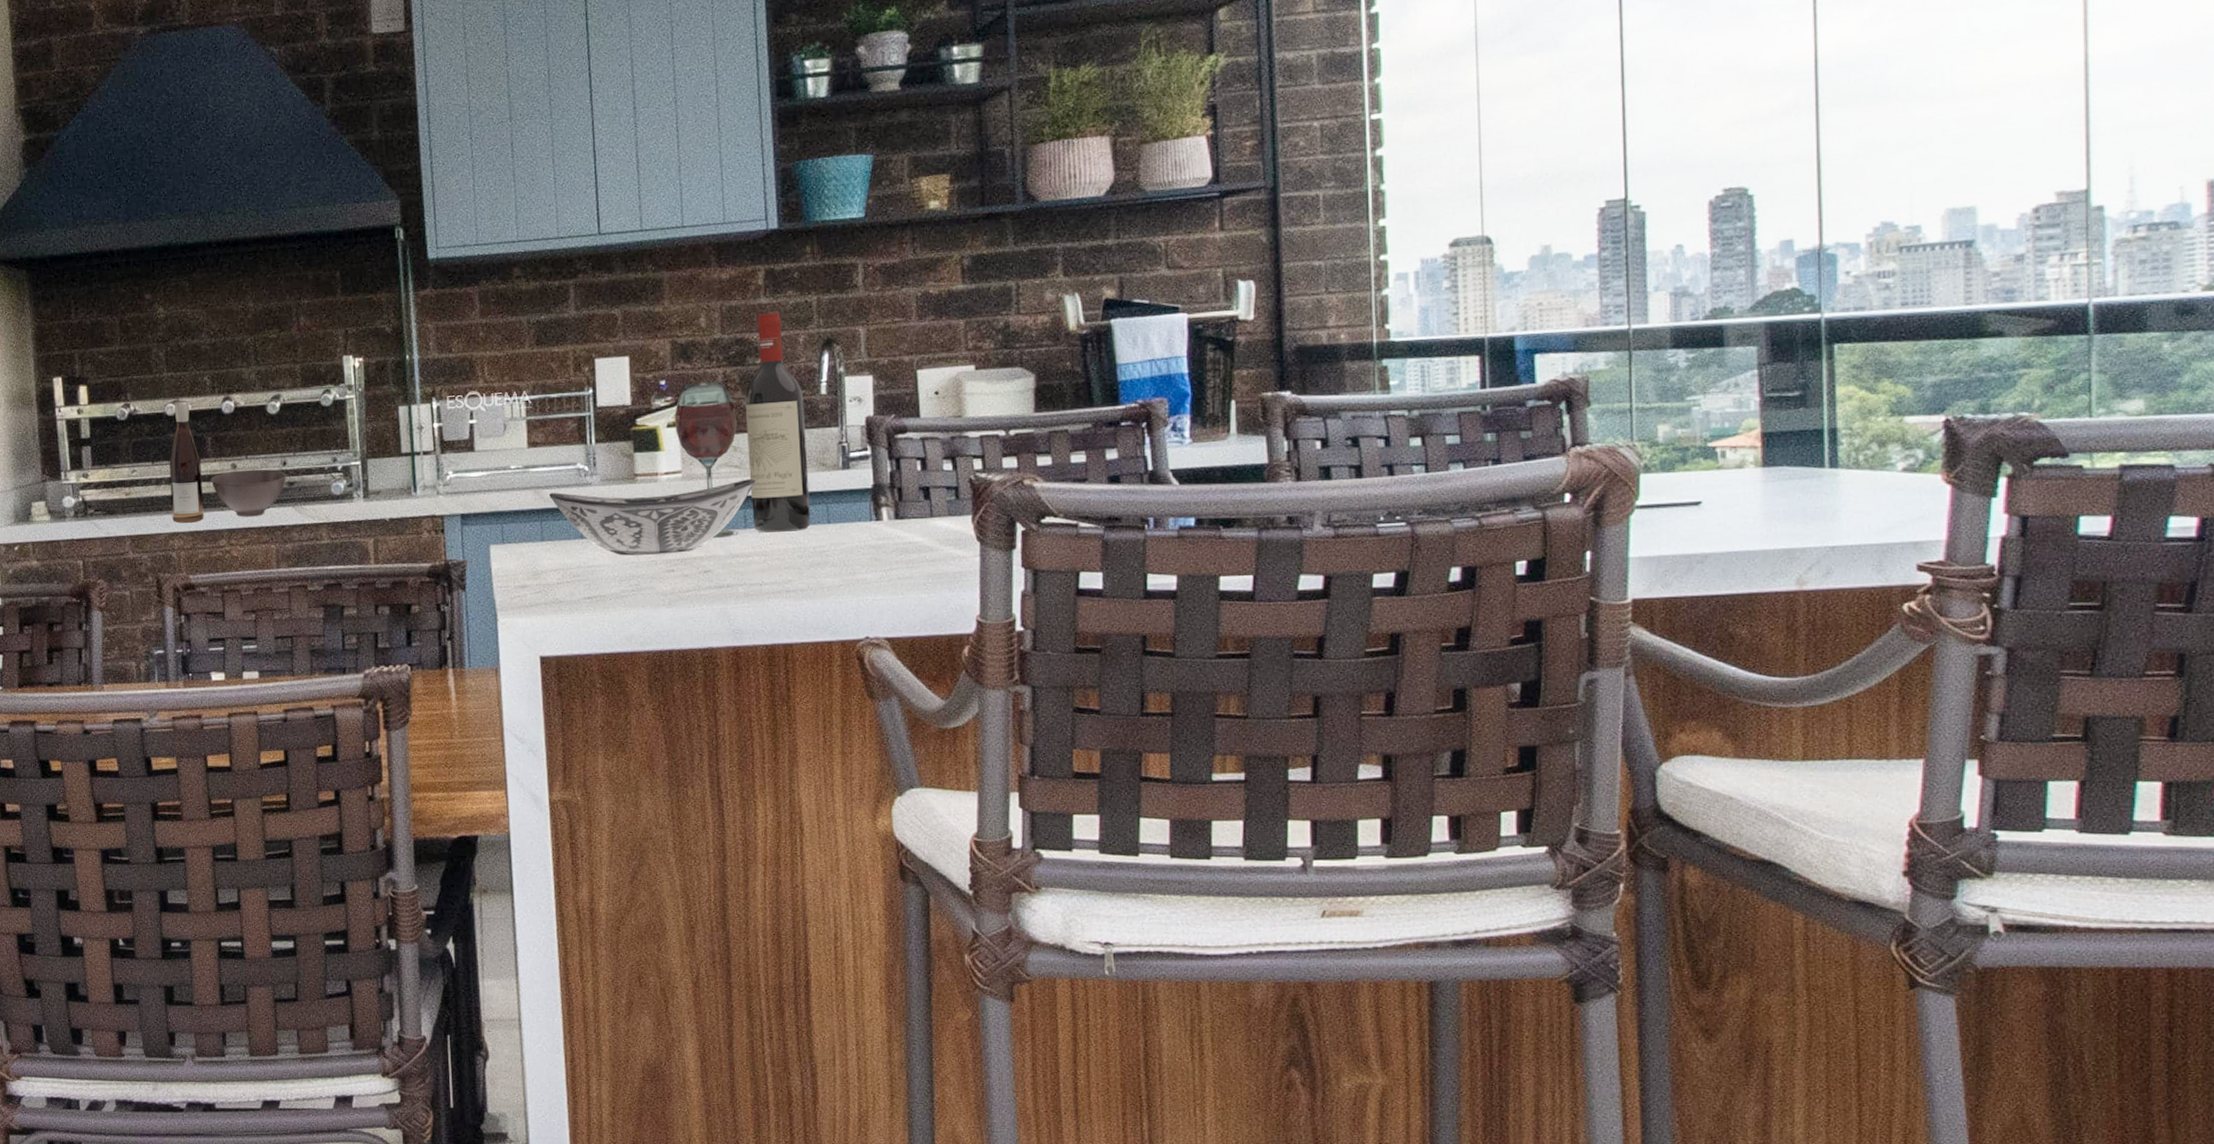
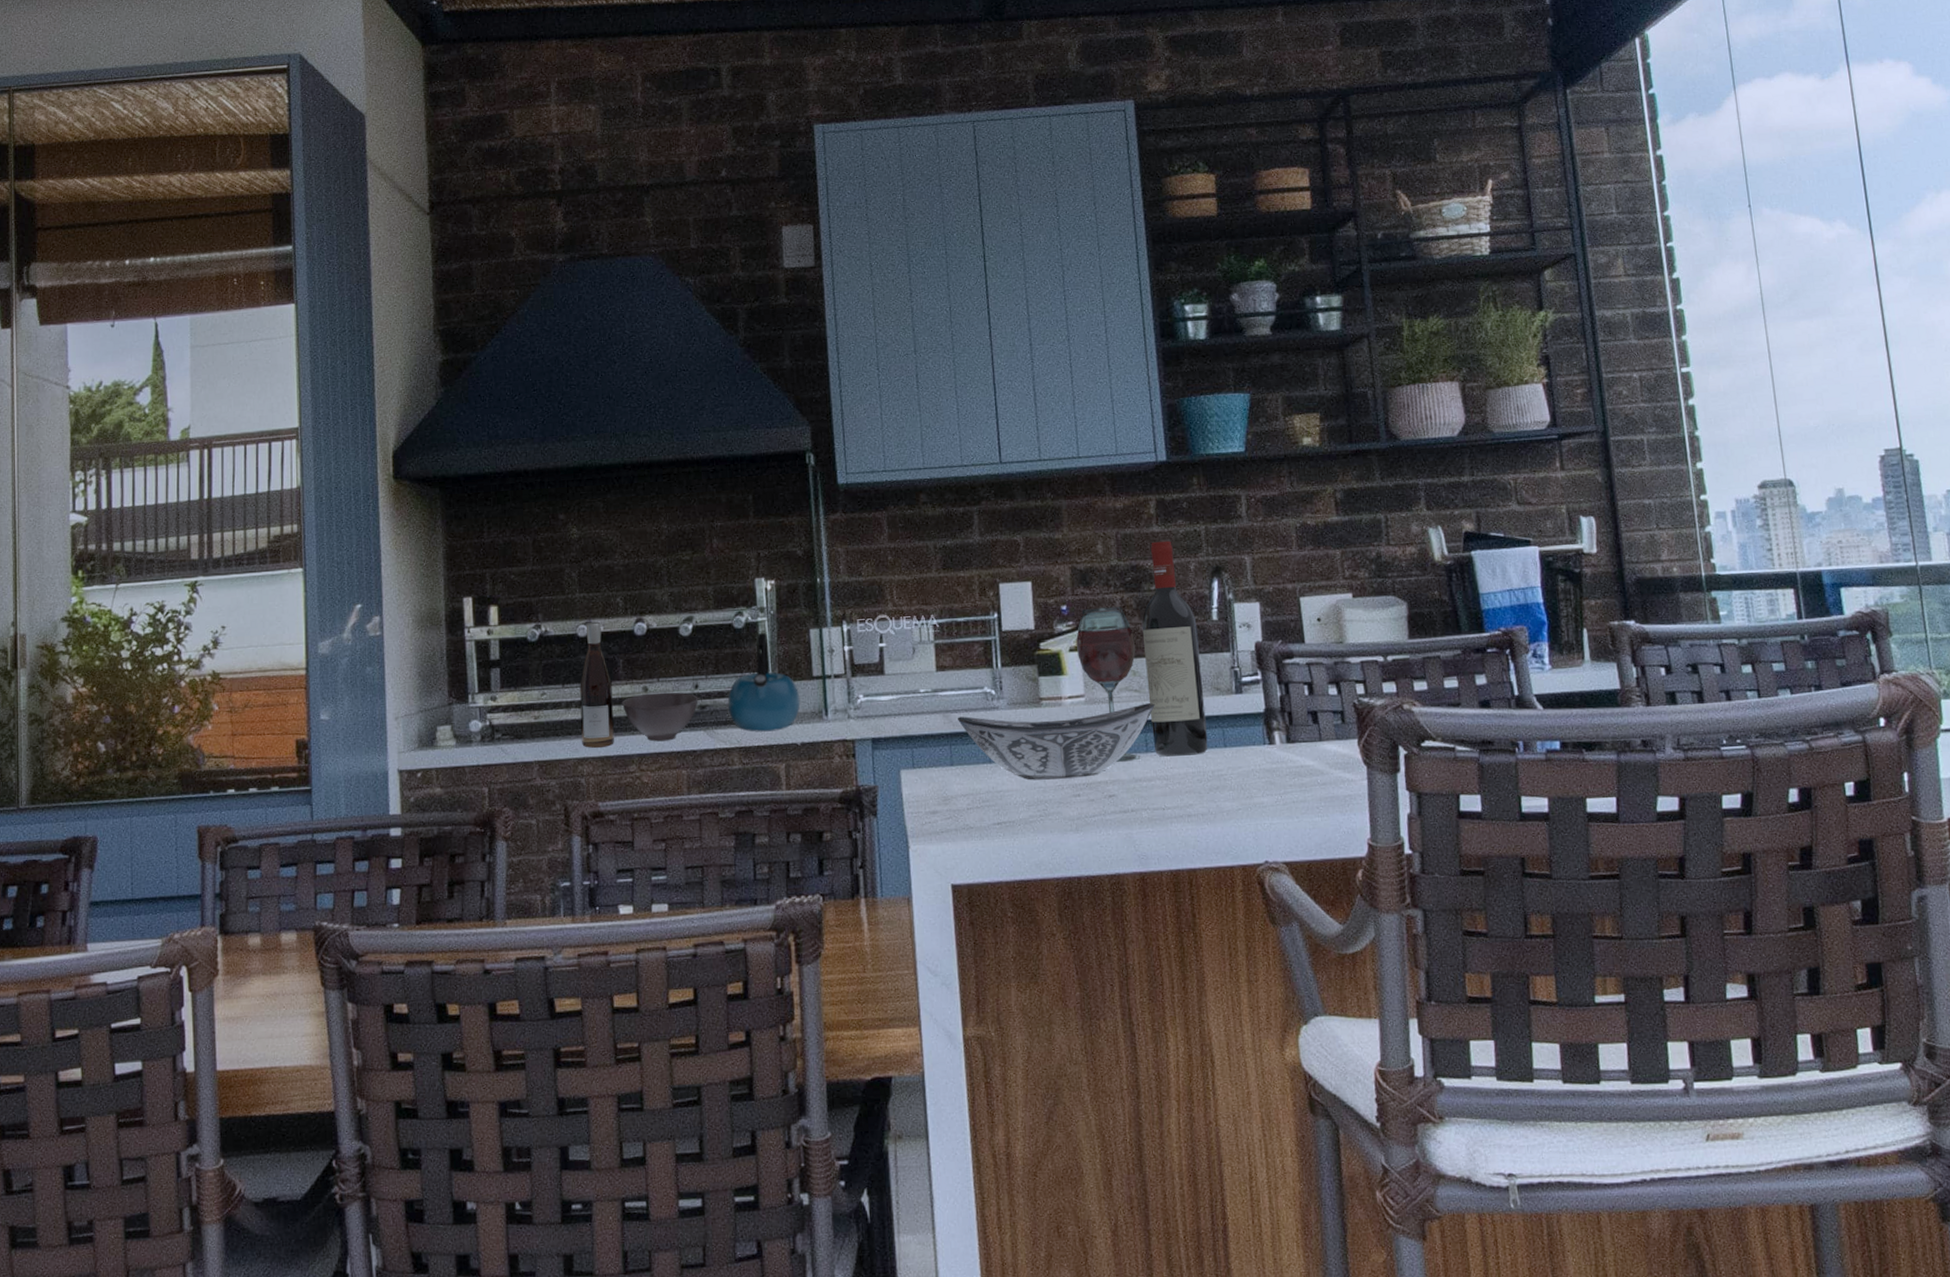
kettle: none [315,410,389,508] -> present [727,632,801,732]

